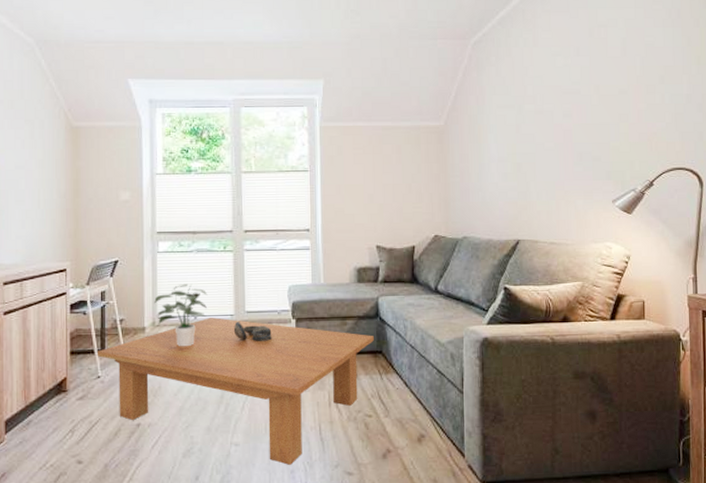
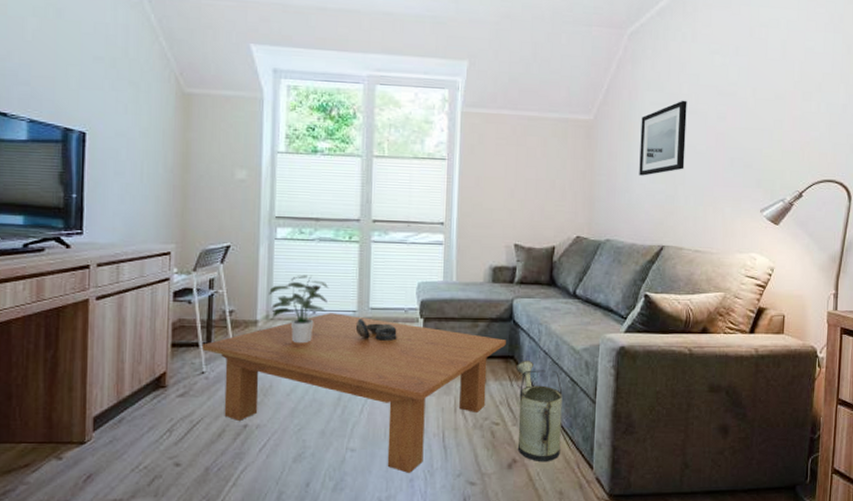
watering can: none [384,355,432,452] -> present [515,361,563,462]
wall art: none [489,101,534,175] -> present [639,100,687,176]

